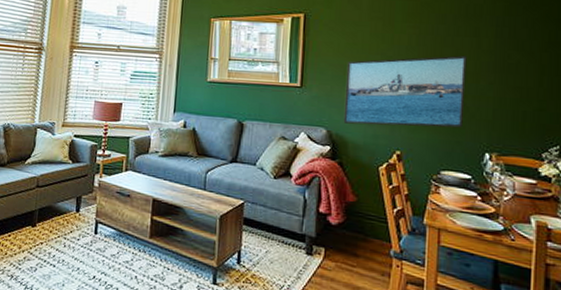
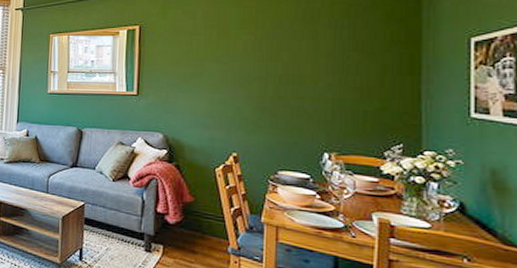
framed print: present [343,55,467,128] -> none [179,59,304,129]

